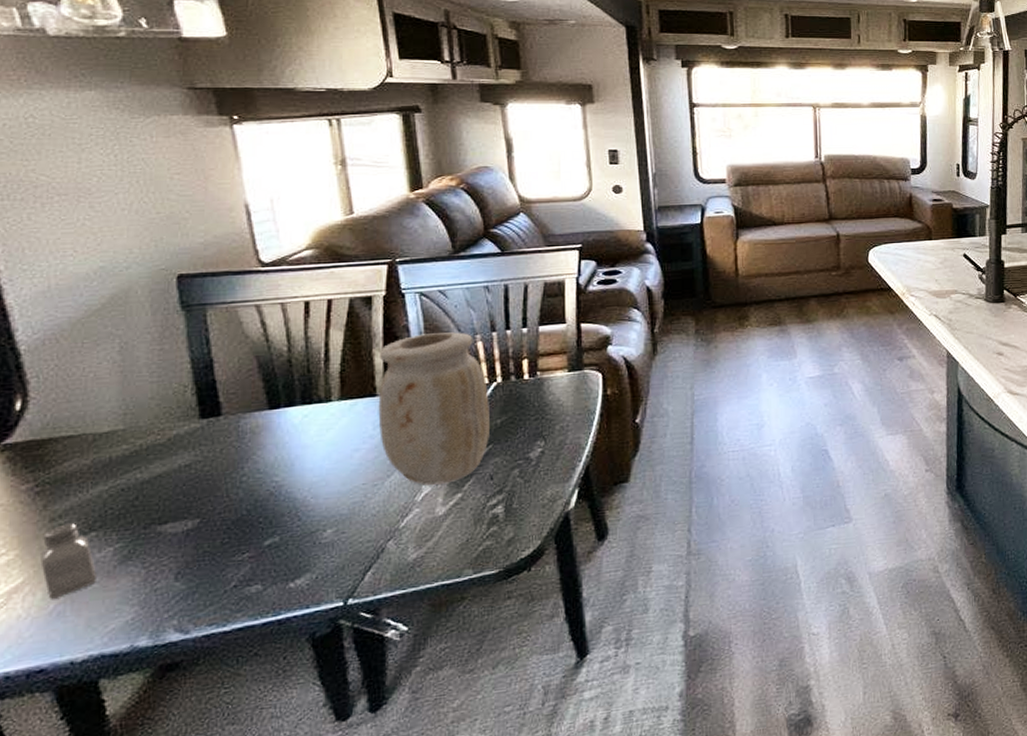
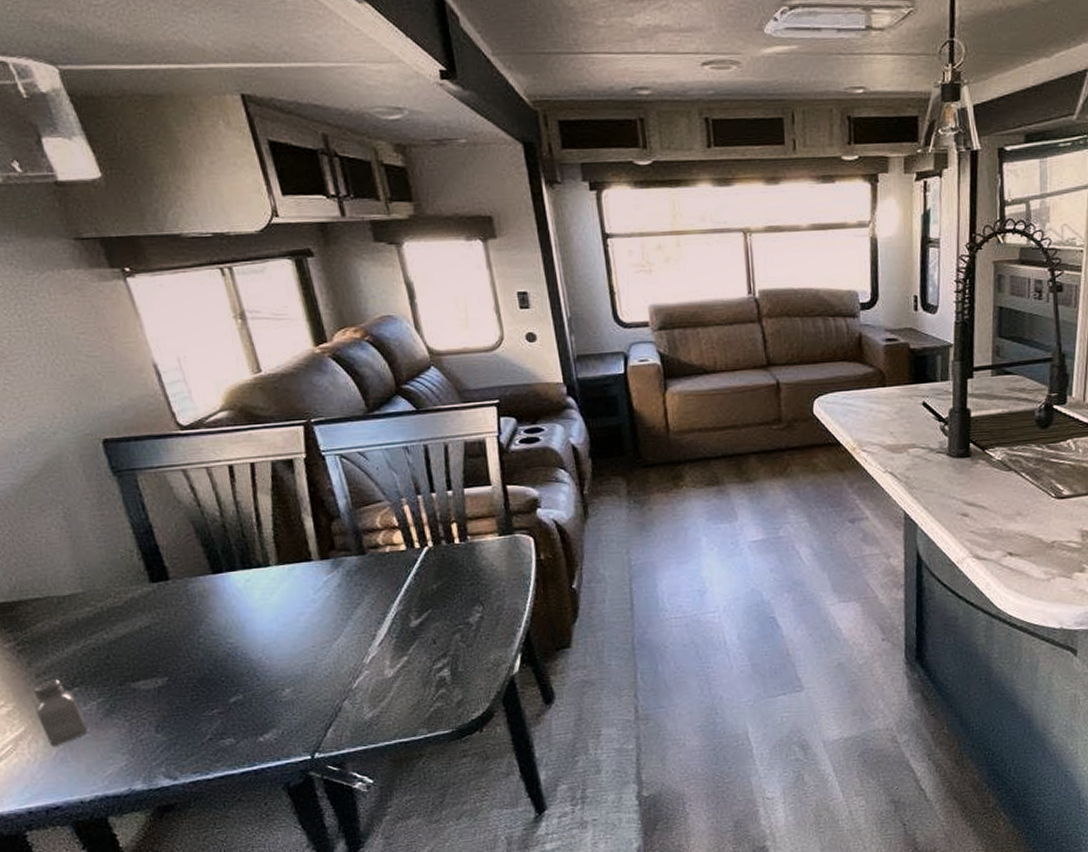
vase: present [378,332,489,485] -> none [309,495,428,649]

